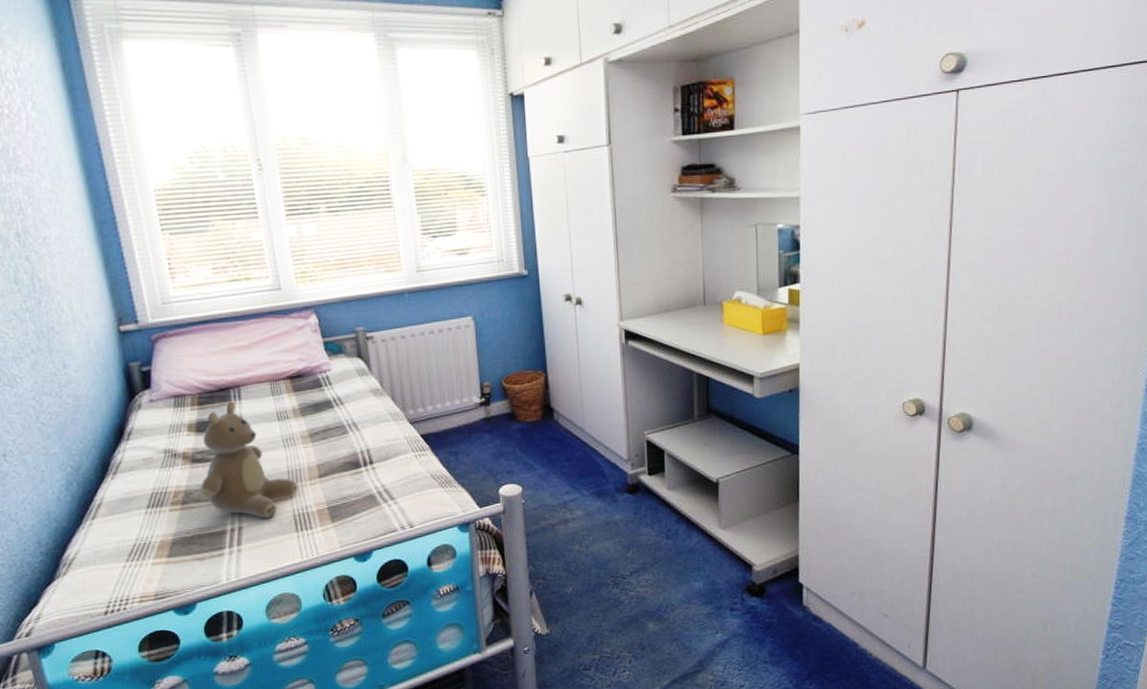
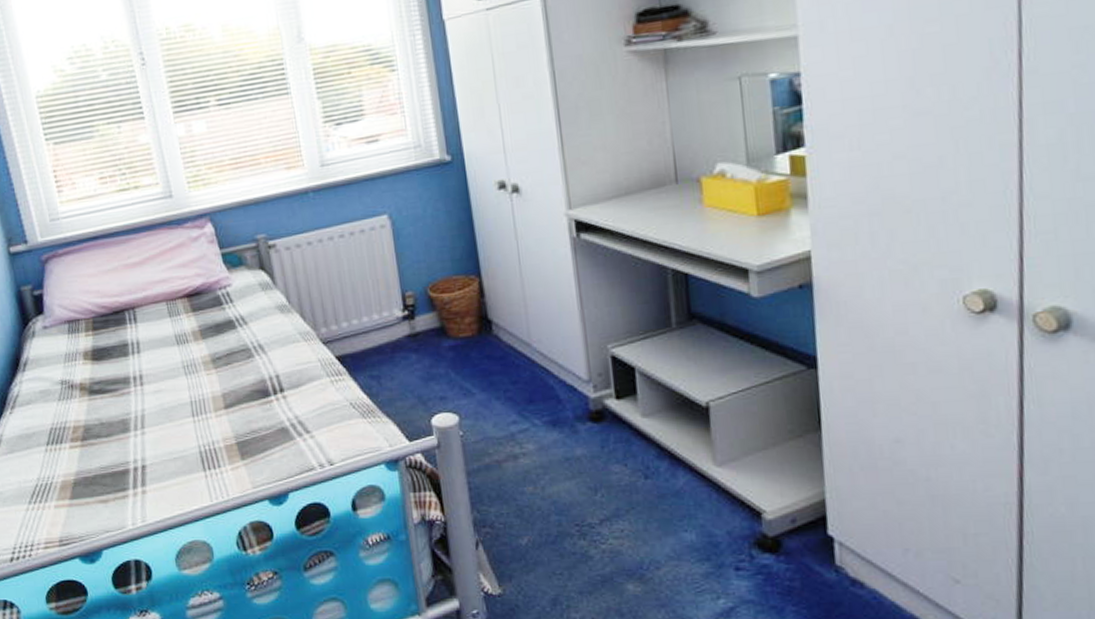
teddy bear: present [201,401,298,519] -> none [100,324,203,456]

